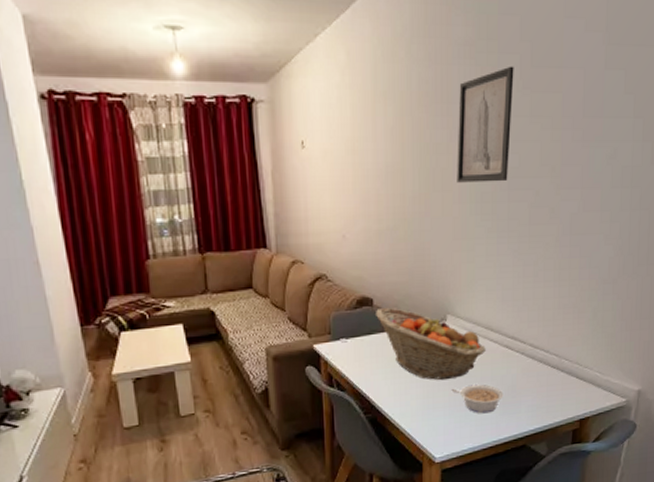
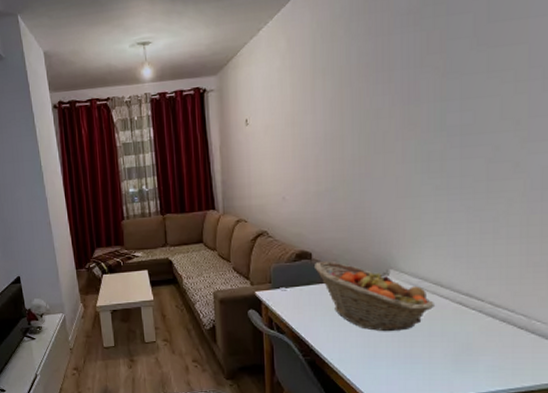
legume: present [451,384,504,414] -> none [395,339,457,369]
wall art: present [457,66,514,183] -> none [400,25,466,144]

